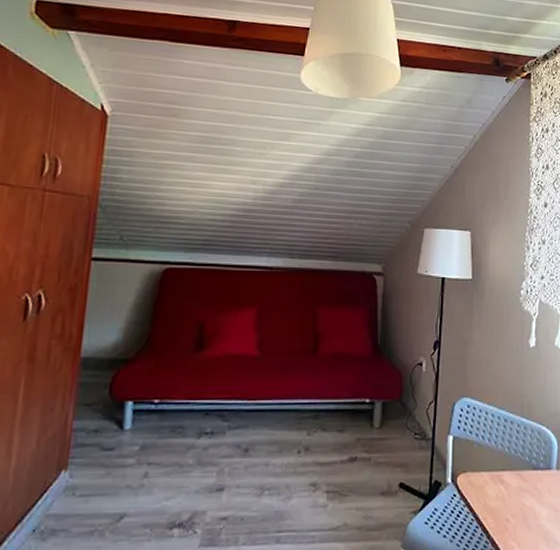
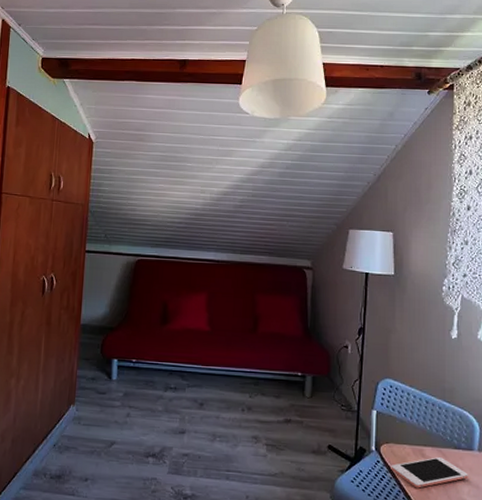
cell phone: none [468,481,547,521] -> present [391,457,468,488]

